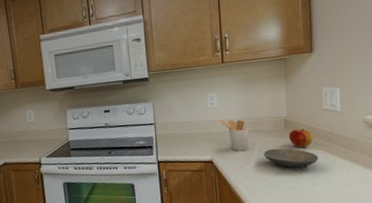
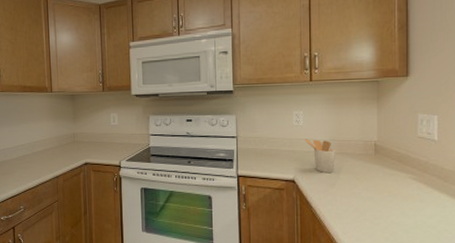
bowl: present [263,148,319,168] -> none [350,174,411,197]
apple: present [288,128,313,148] -> none [378,155,406,175]

